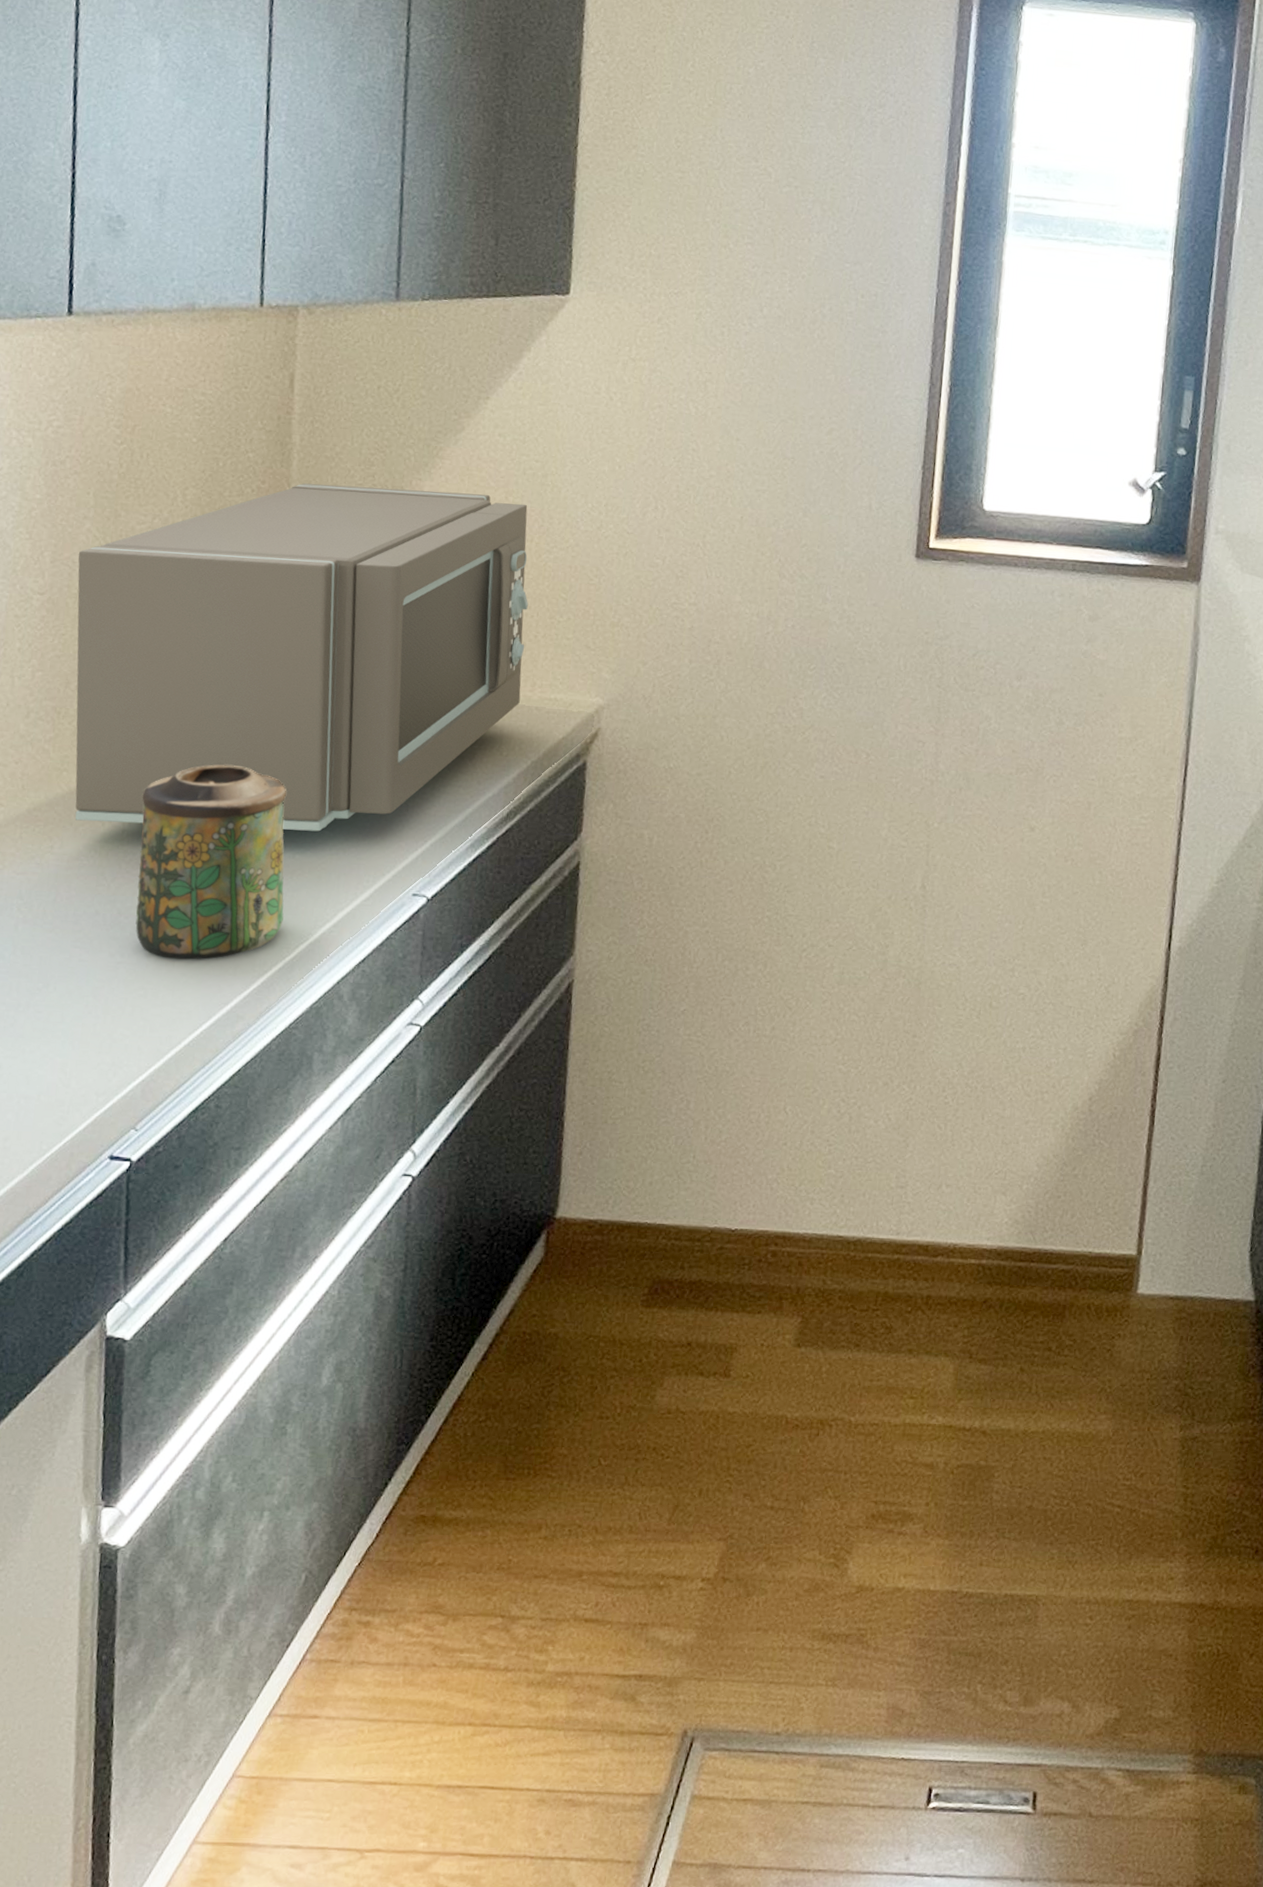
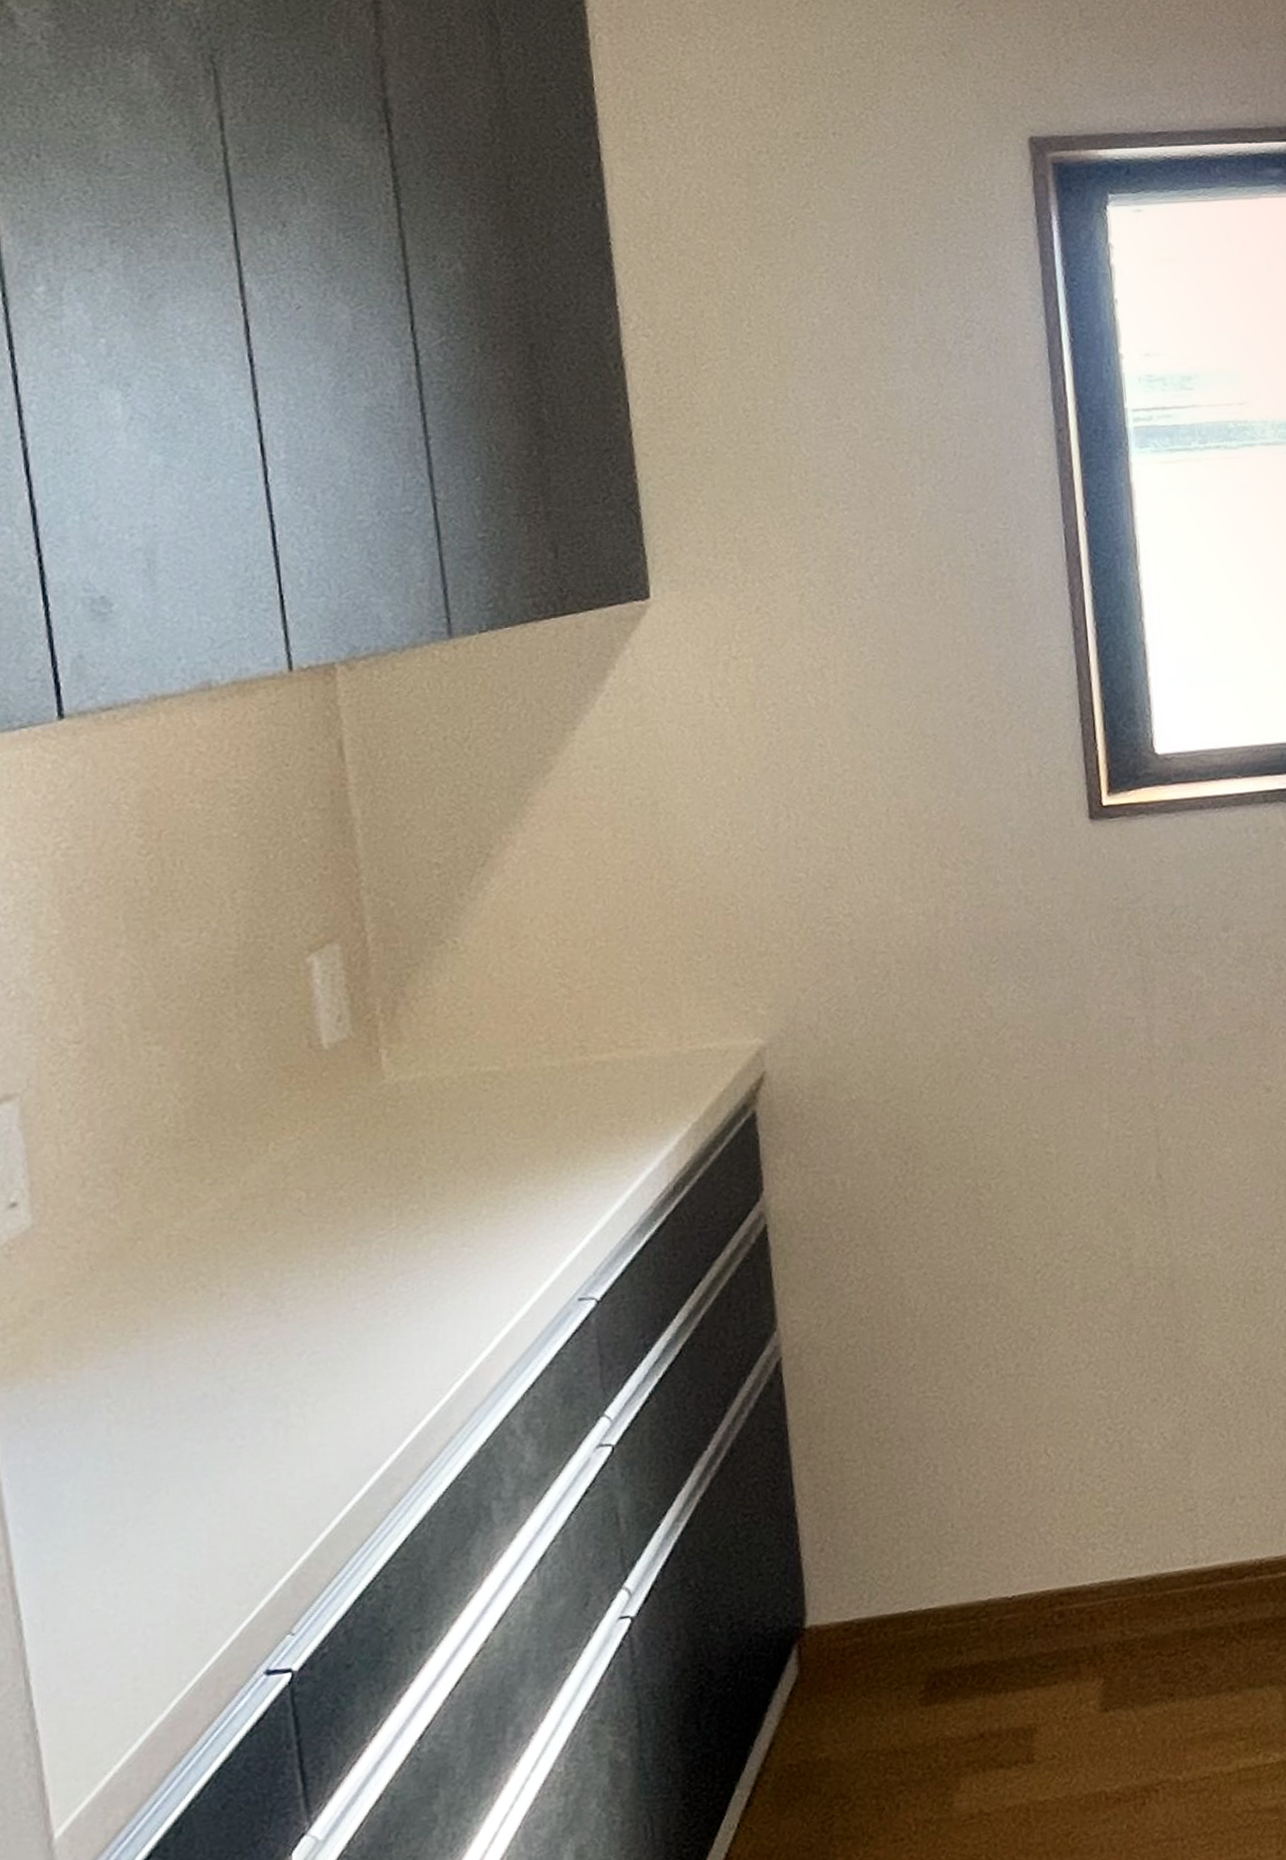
microwave: present [74,483,529,832] -> none [115,835,668,1294]
canister: present [135,764,286,960] -> none [237,1194,430,1430]

